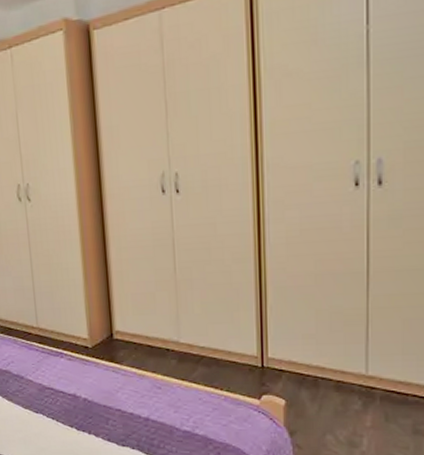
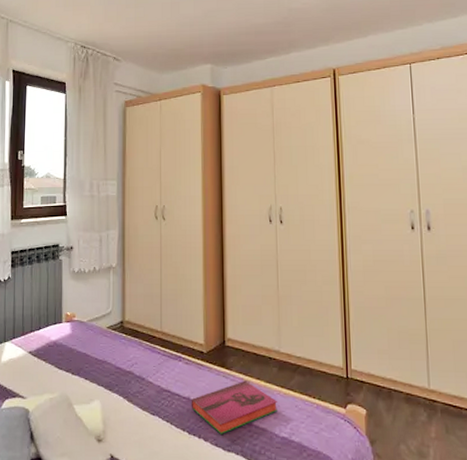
hardback book: none [77,374,178,429] -> present [191,380,277,434]

